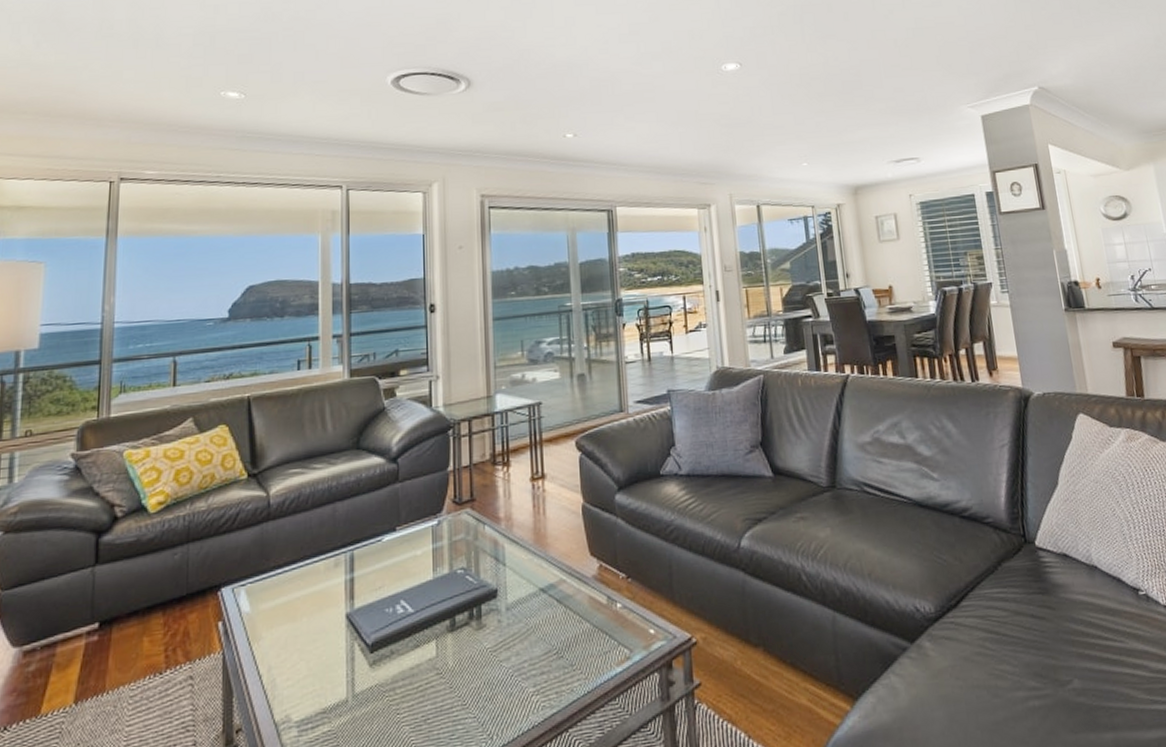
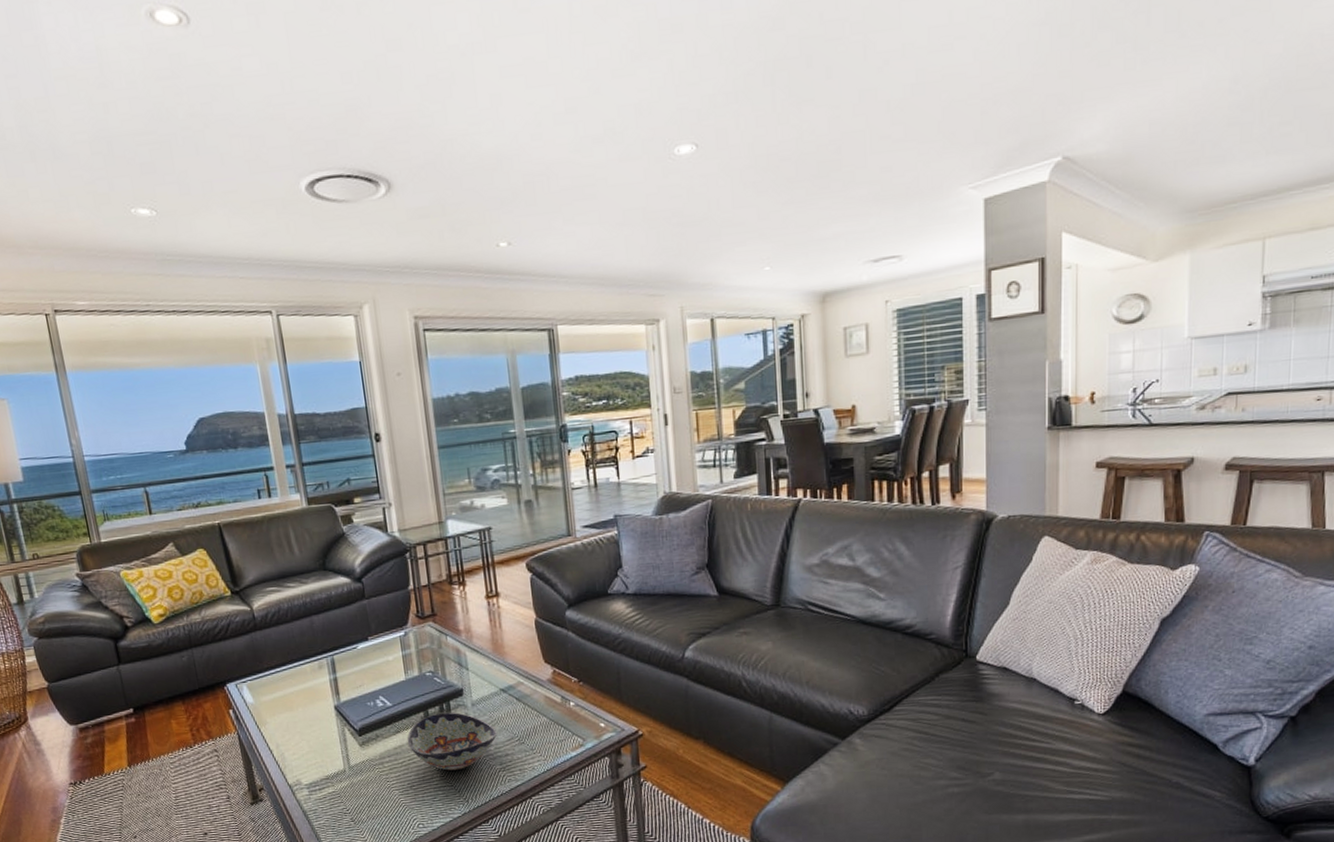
decorative bowl: none [427,619,532,697] -> present [407,712,497,771]

